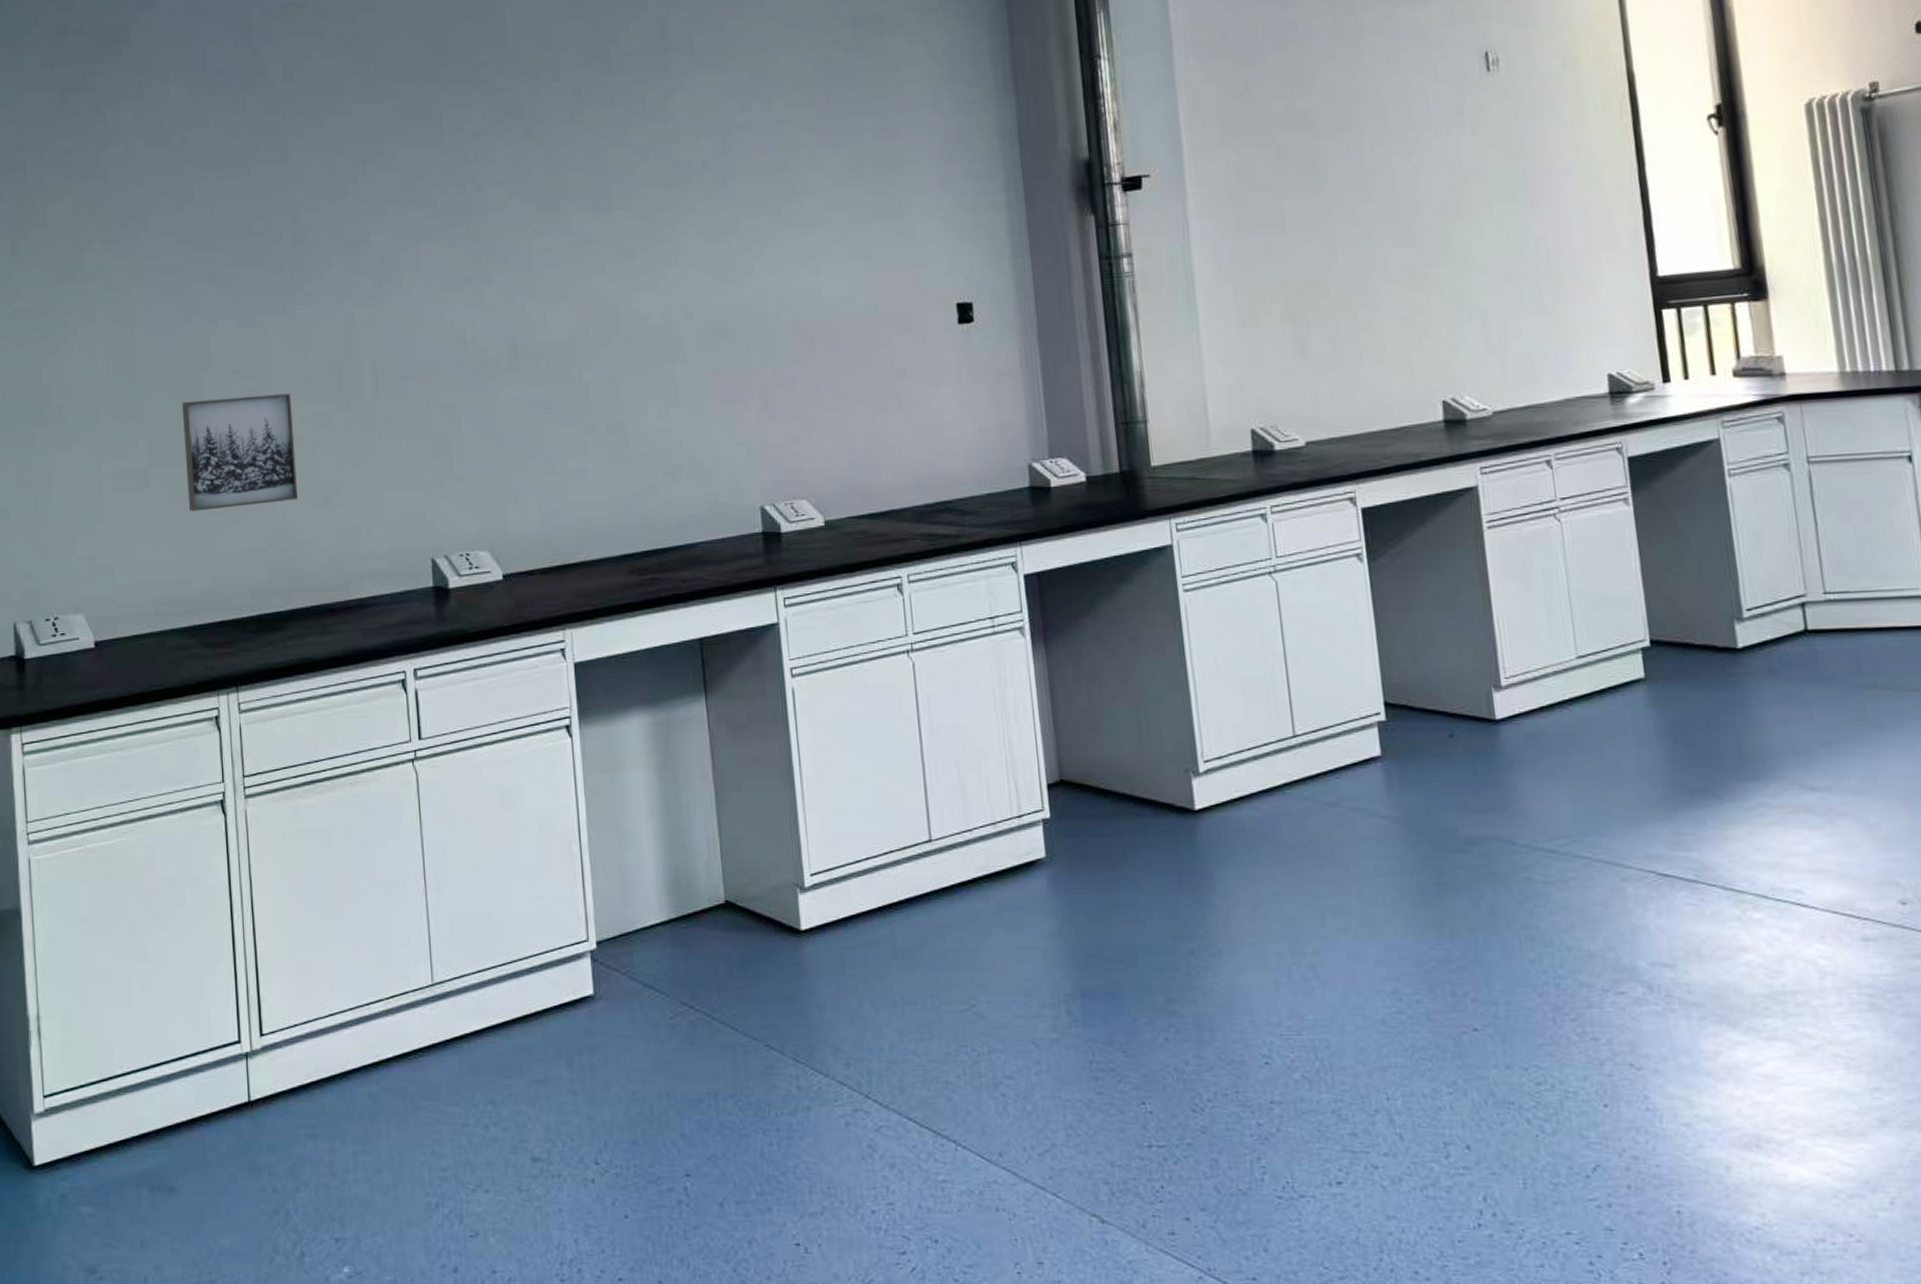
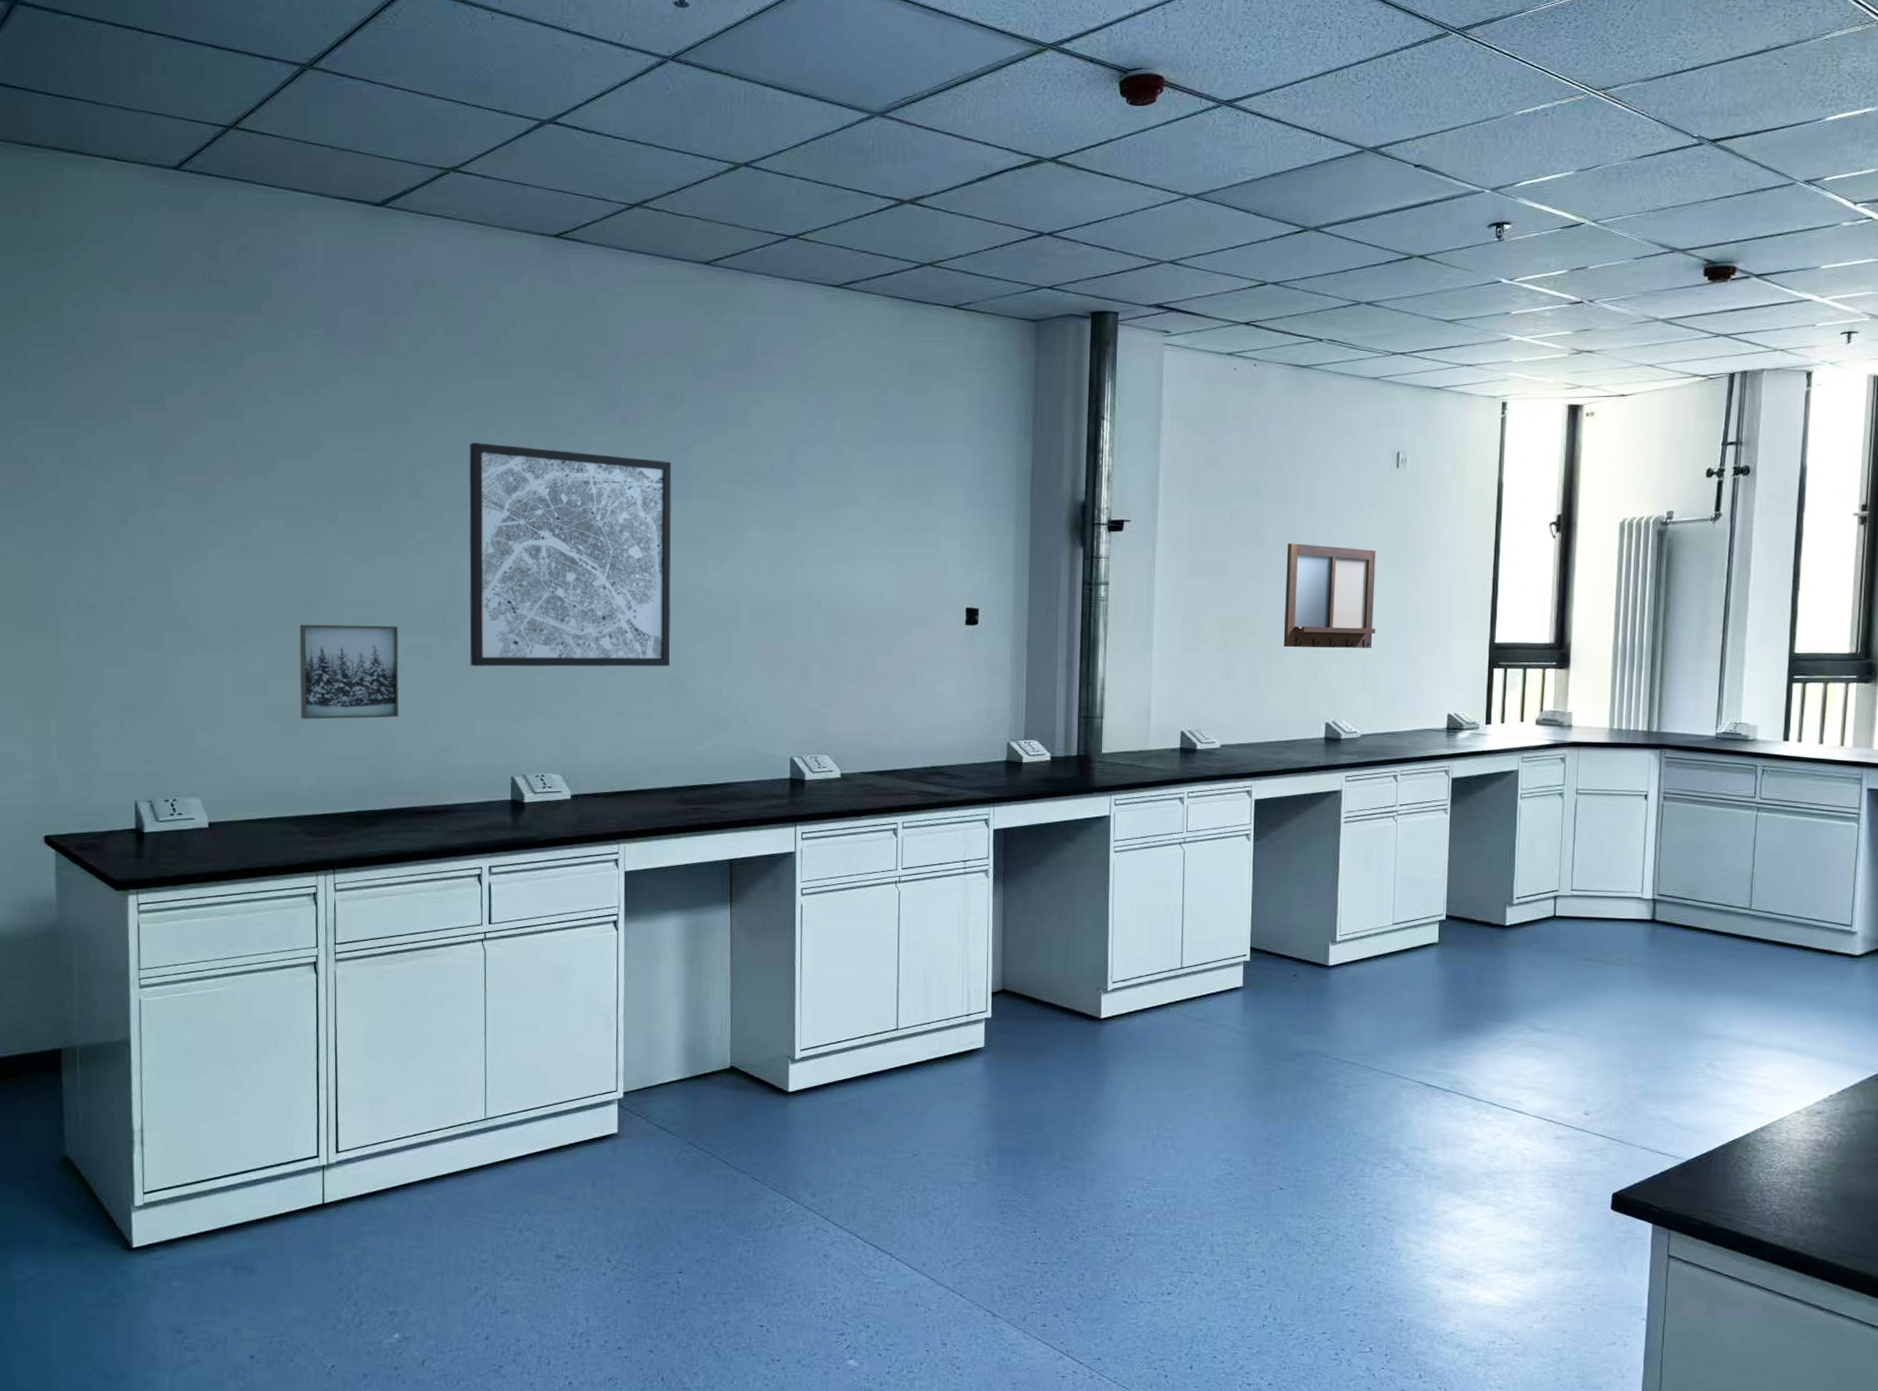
wall art: none [355,169,606,432] -> present [469,443,672,667]
writing board: none [1356,176,1493,311] -> present [1283,543,1376,648]

